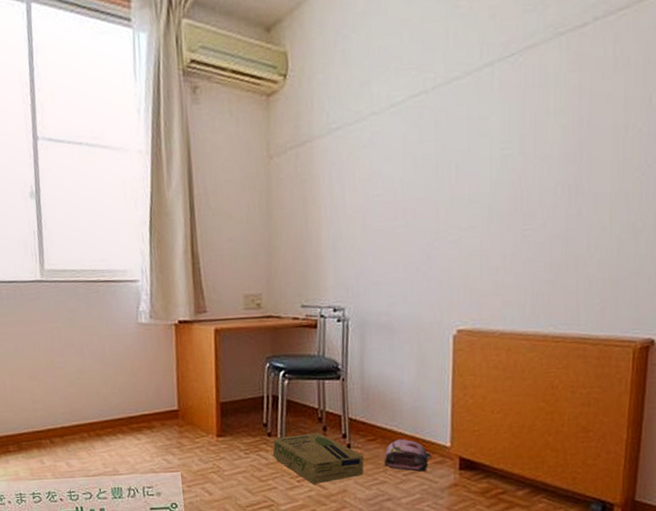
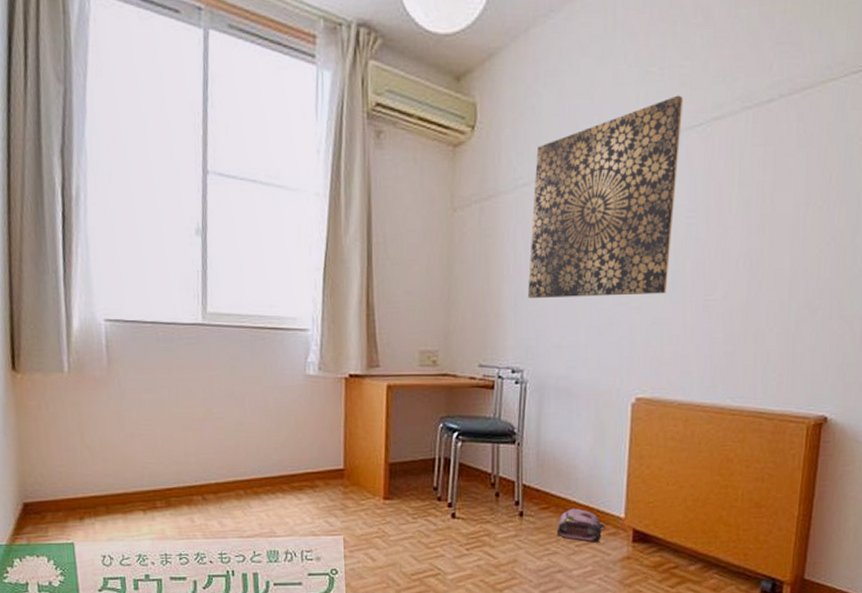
cardboard box: present [272,432,364,484] -> none [441,498,536,553]
wall art: none [345,27,494,238] -> present [527,95,684,298]

